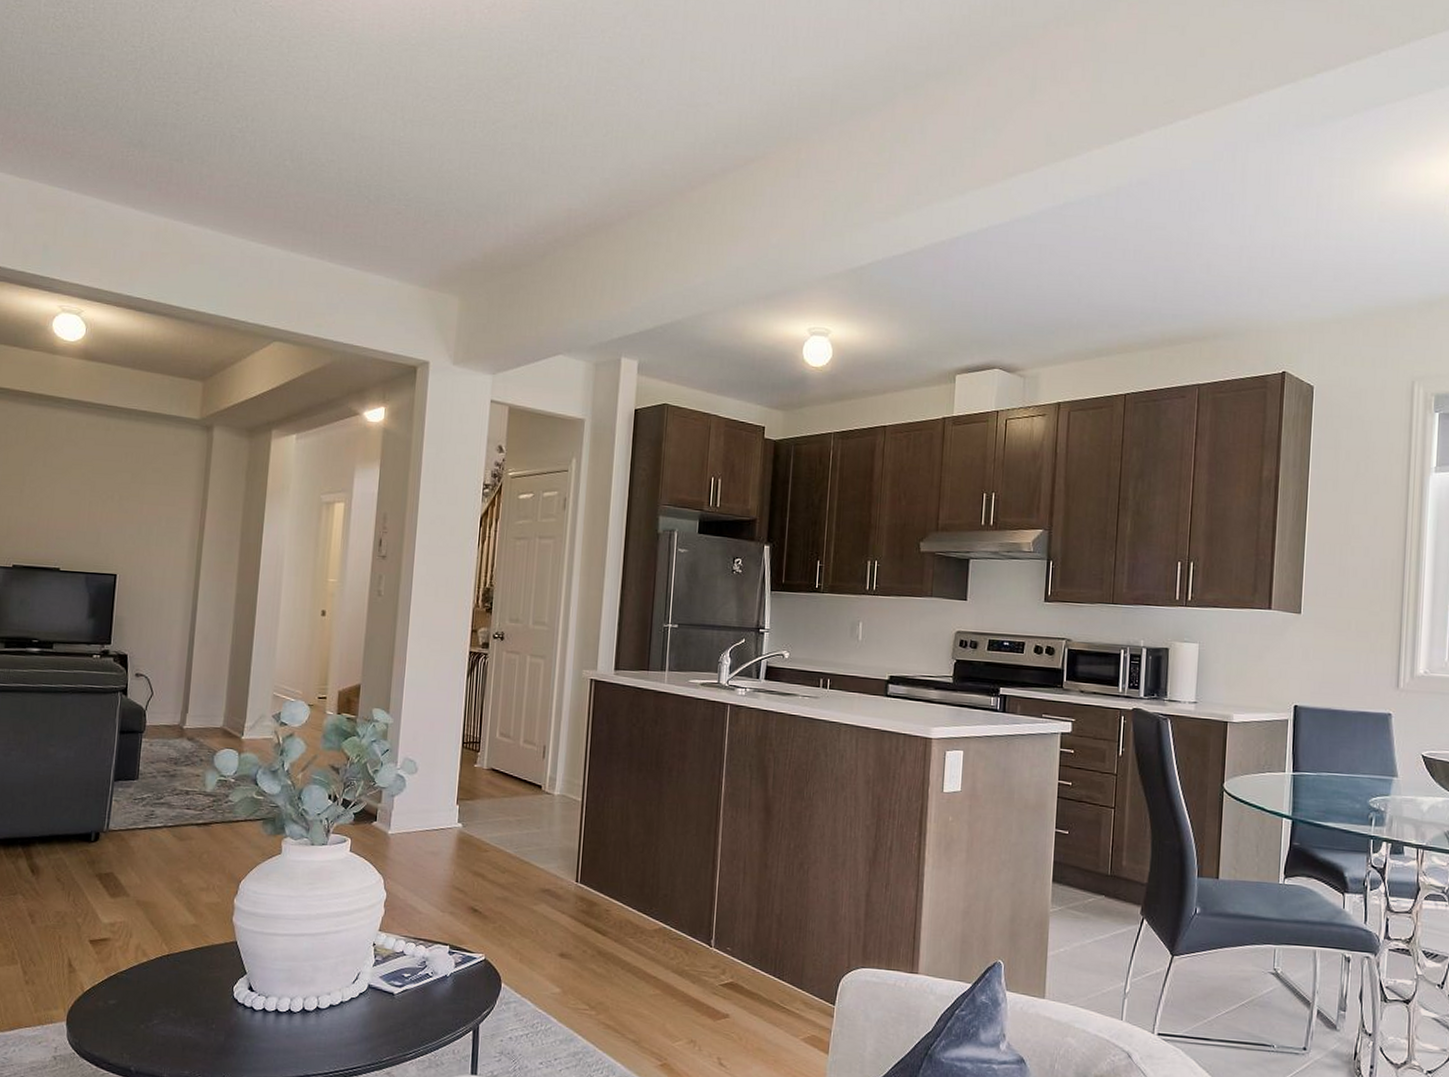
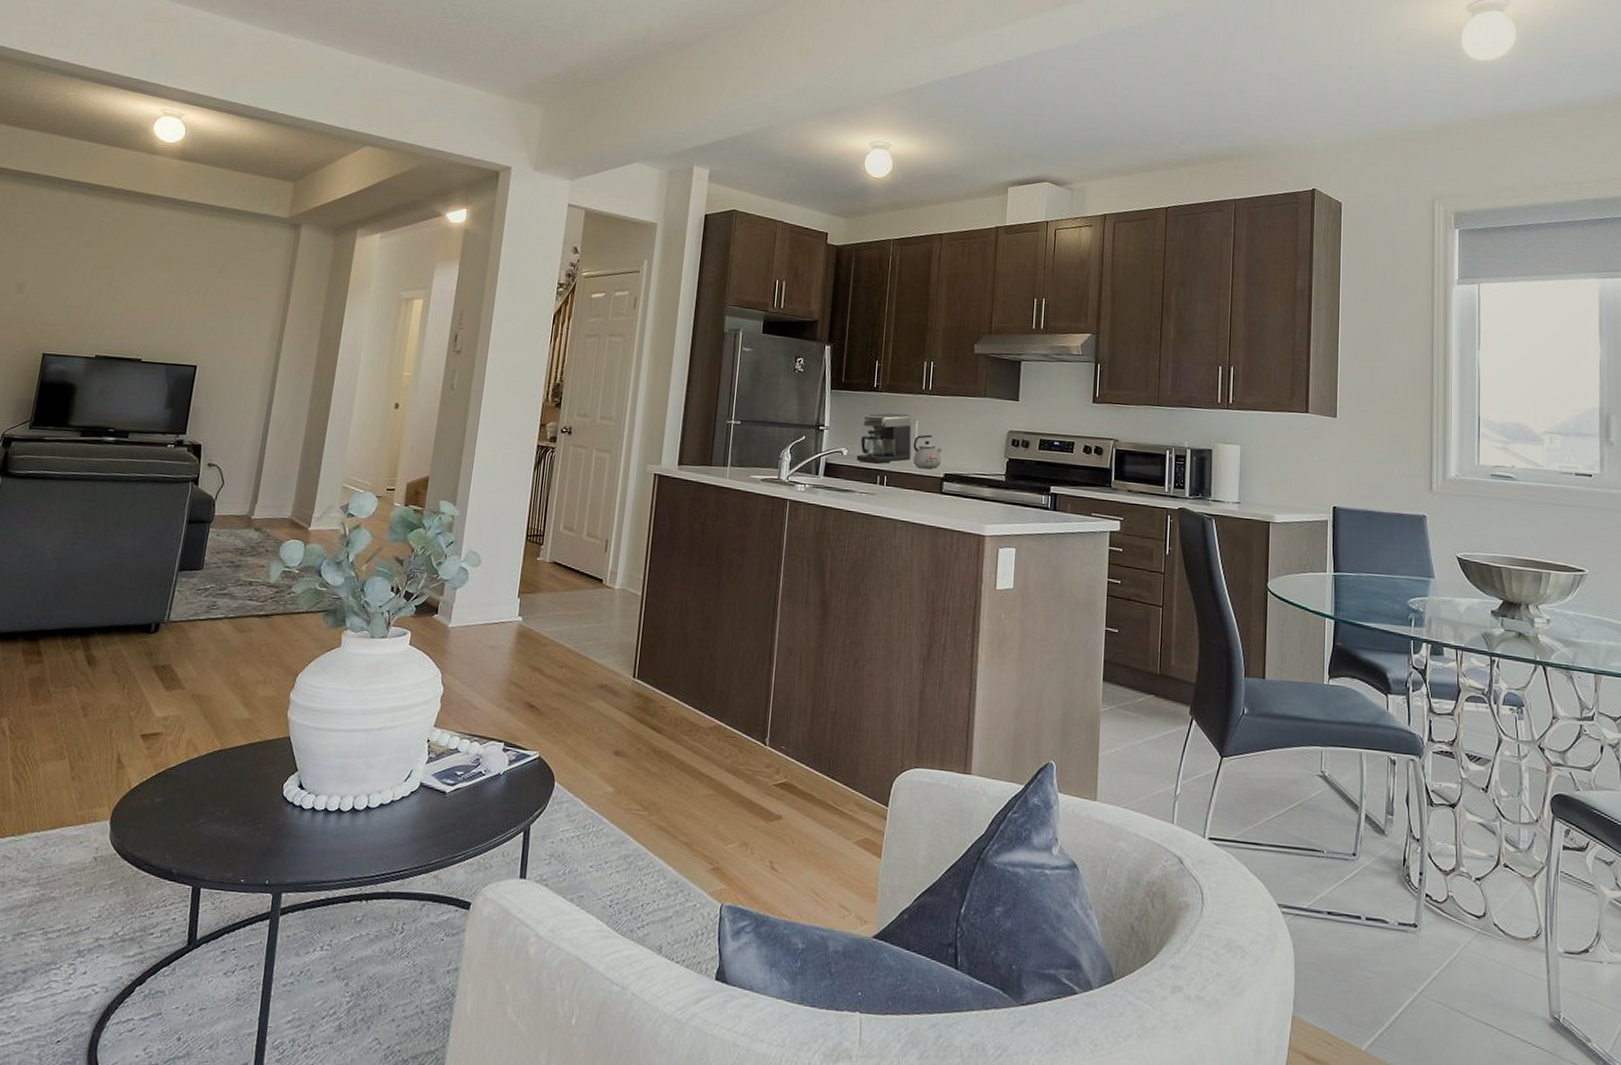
coffee maker: none [798,614,855,667] -> present [856,413,912,464]
kettle: none [856,636,887,672] -> present [913,434,942,469]

